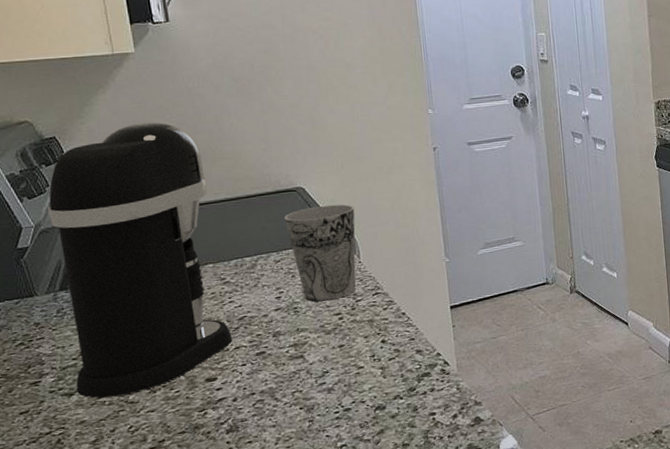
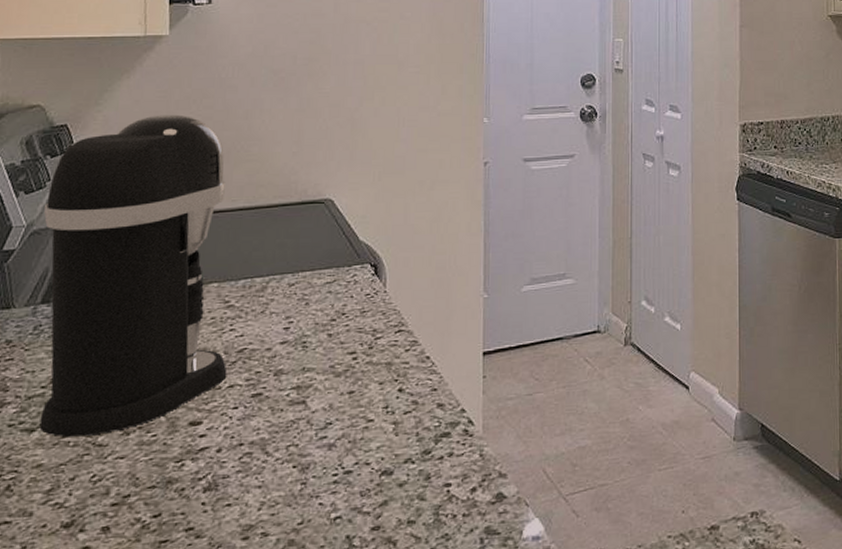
cup: present [284,204,356,302] -> none [306,221,388,337]

